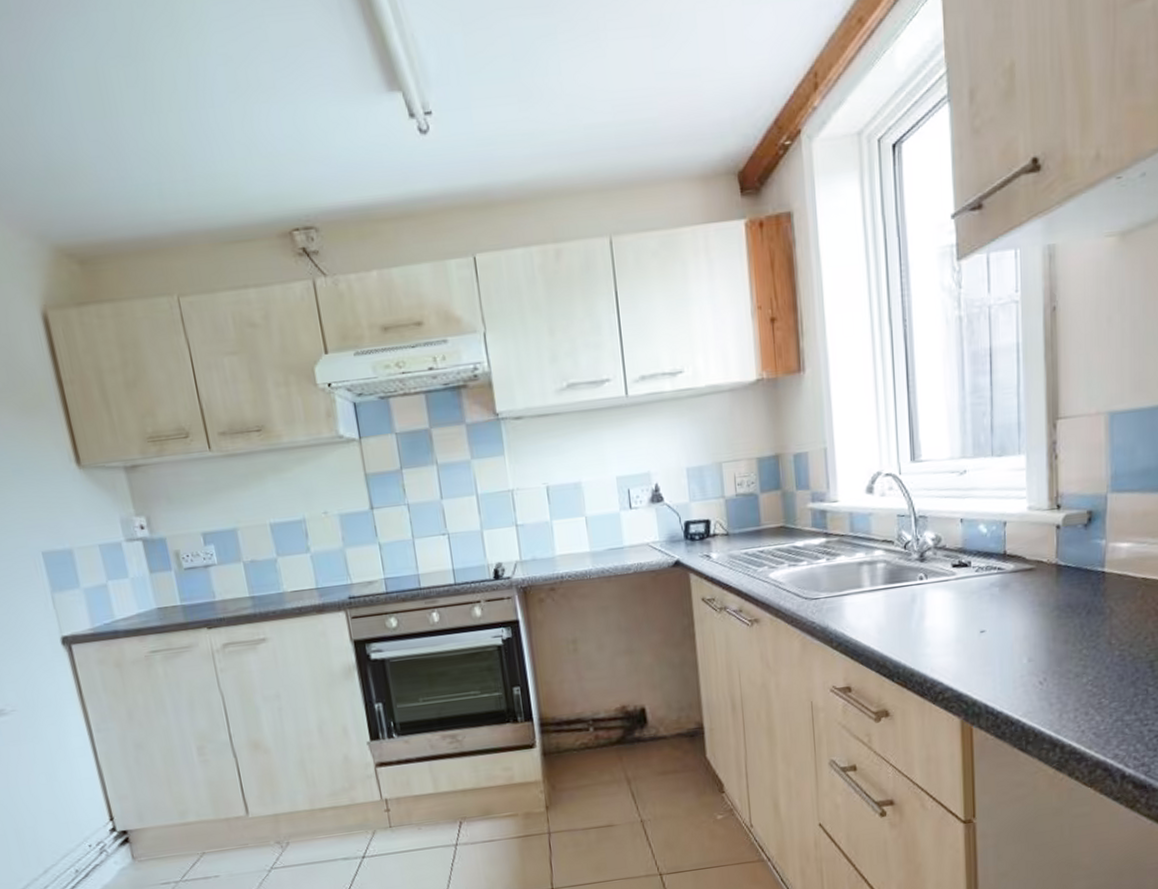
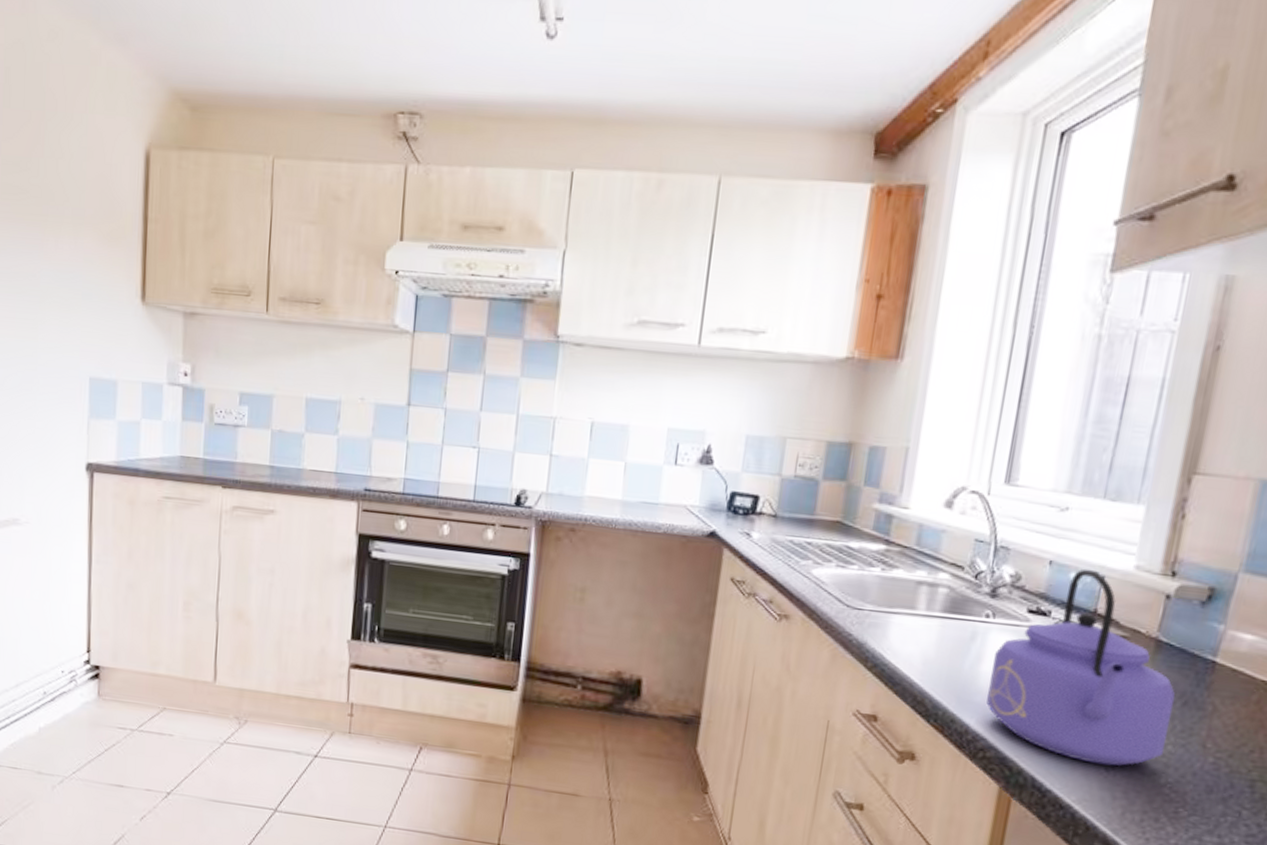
kettle: none [934,518,1081,681] -> present [986,569,1176,766]

